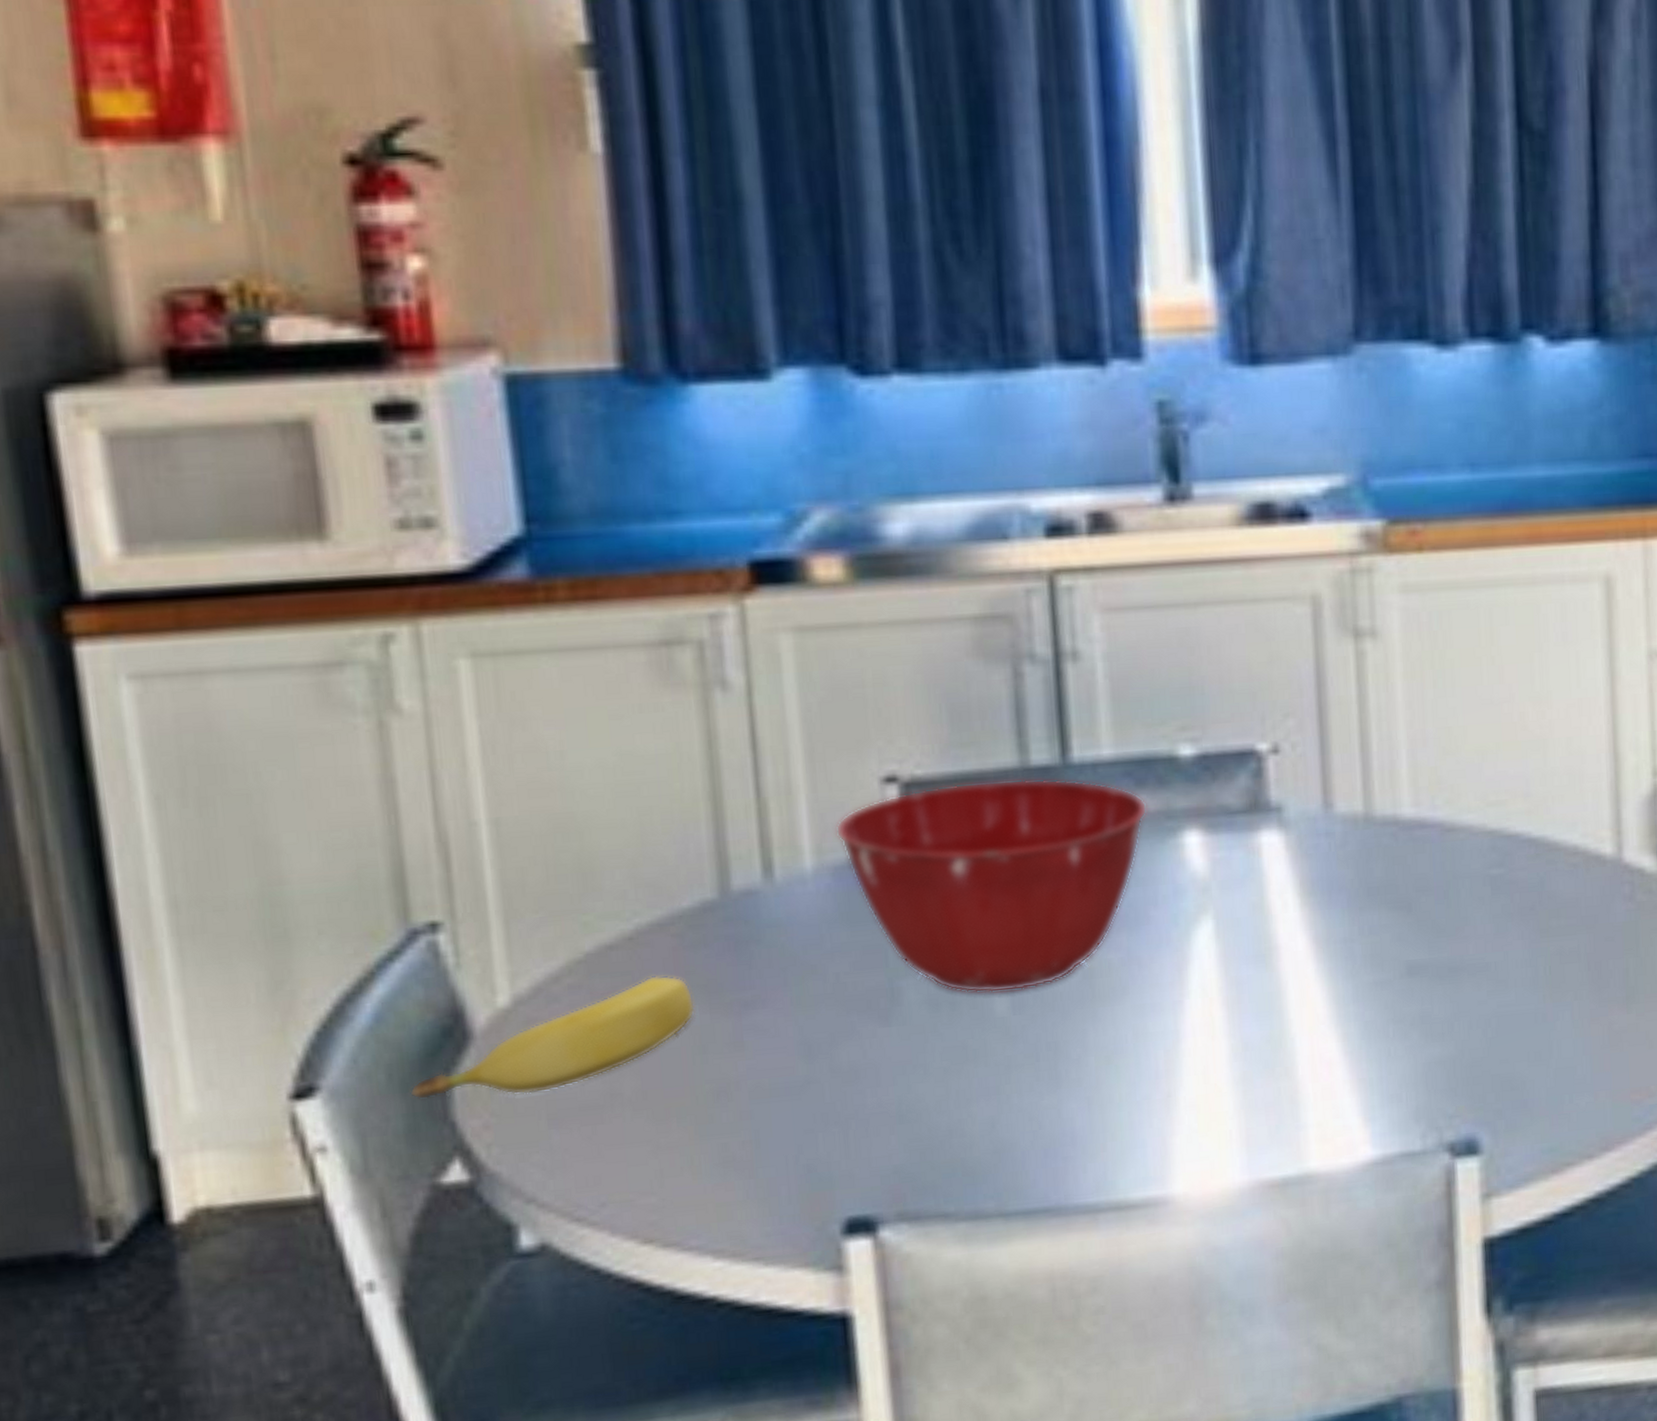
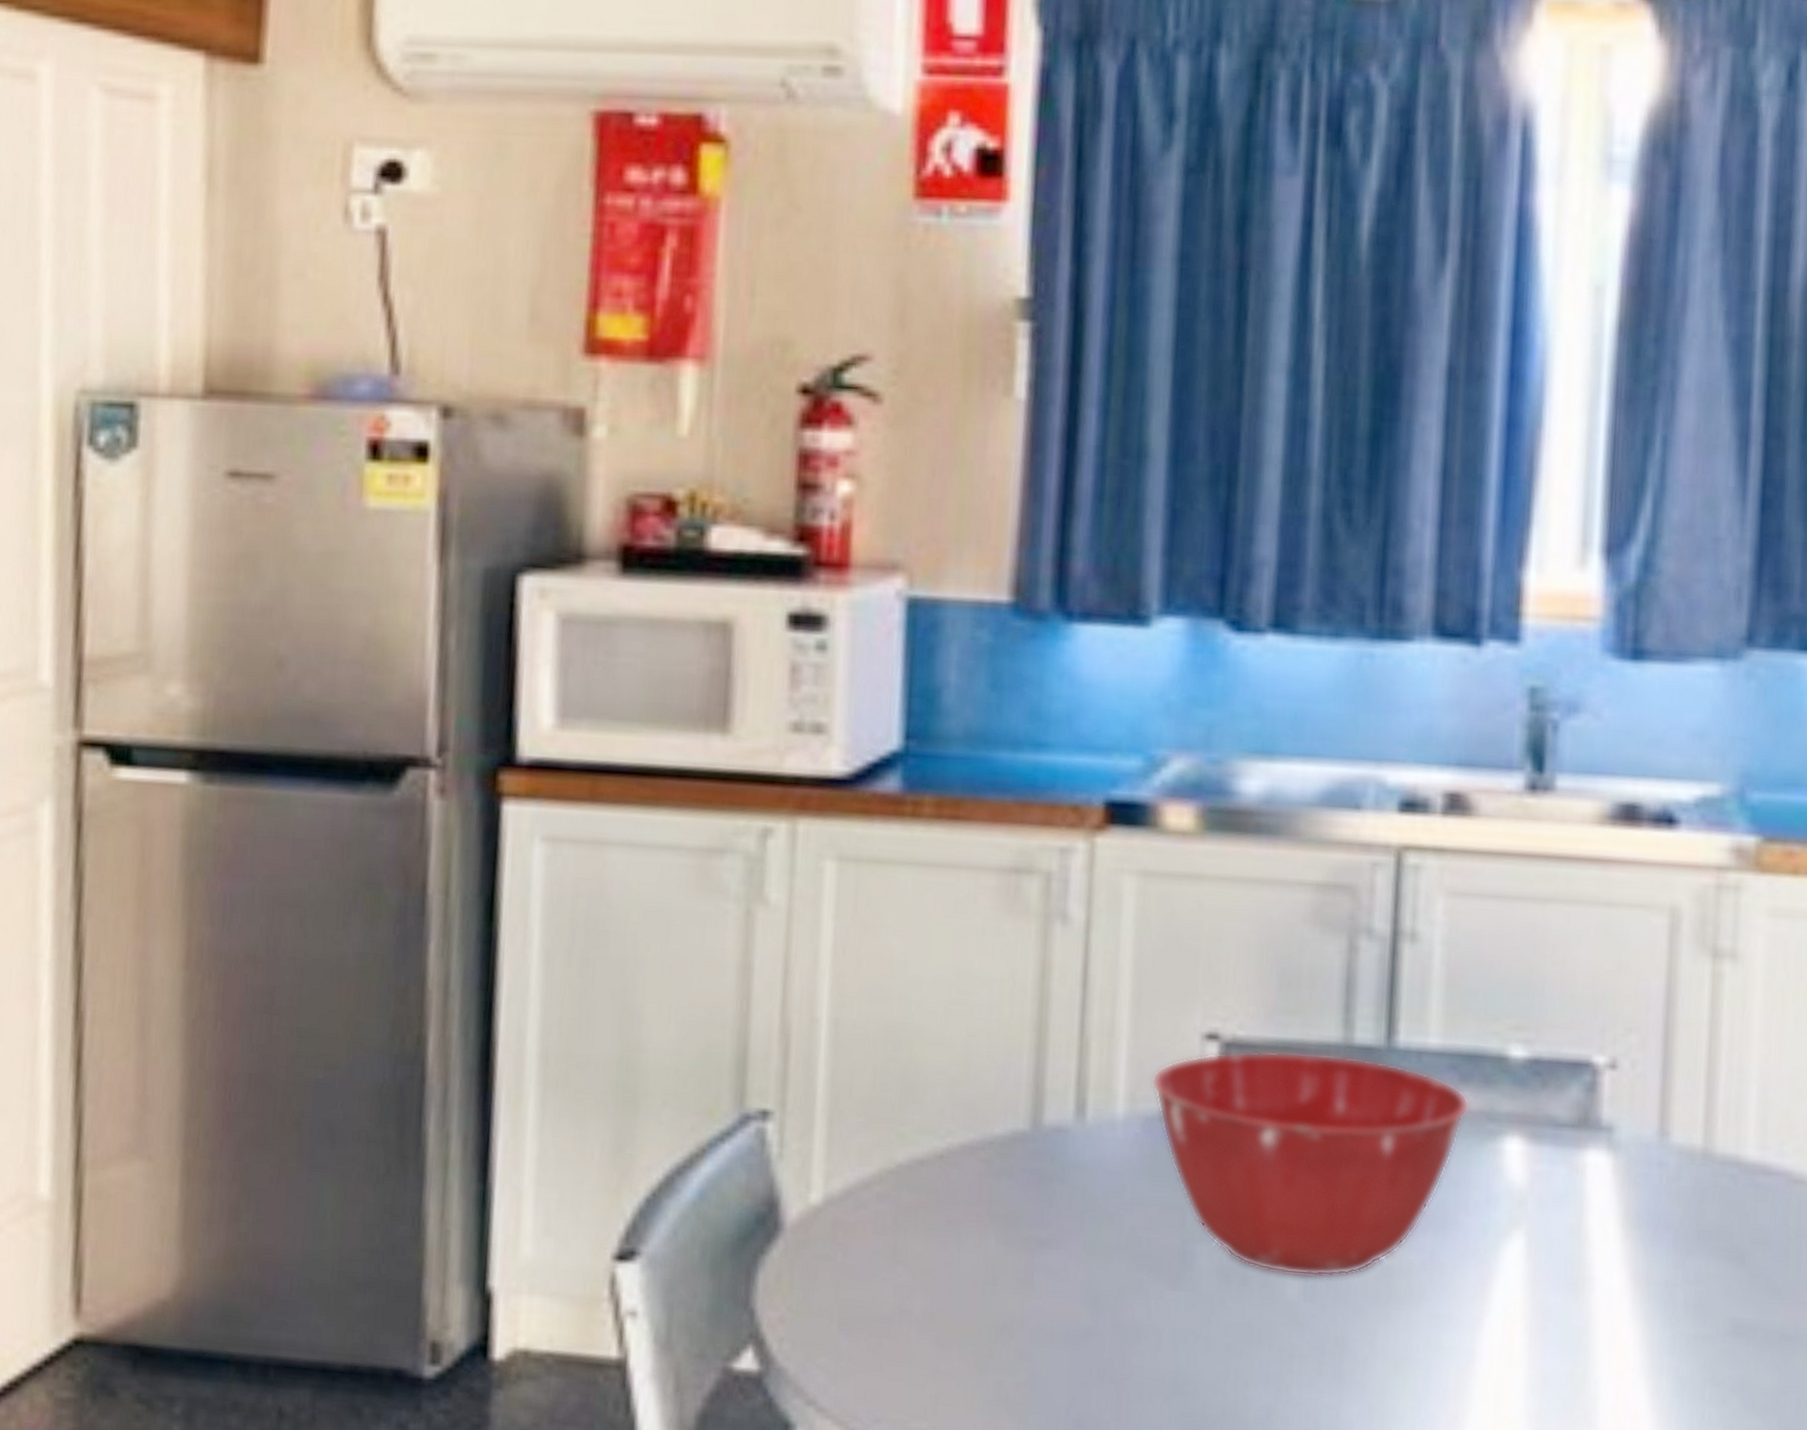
banana: present [410,975,696,1100] -> none [718,1198,993,1296]

